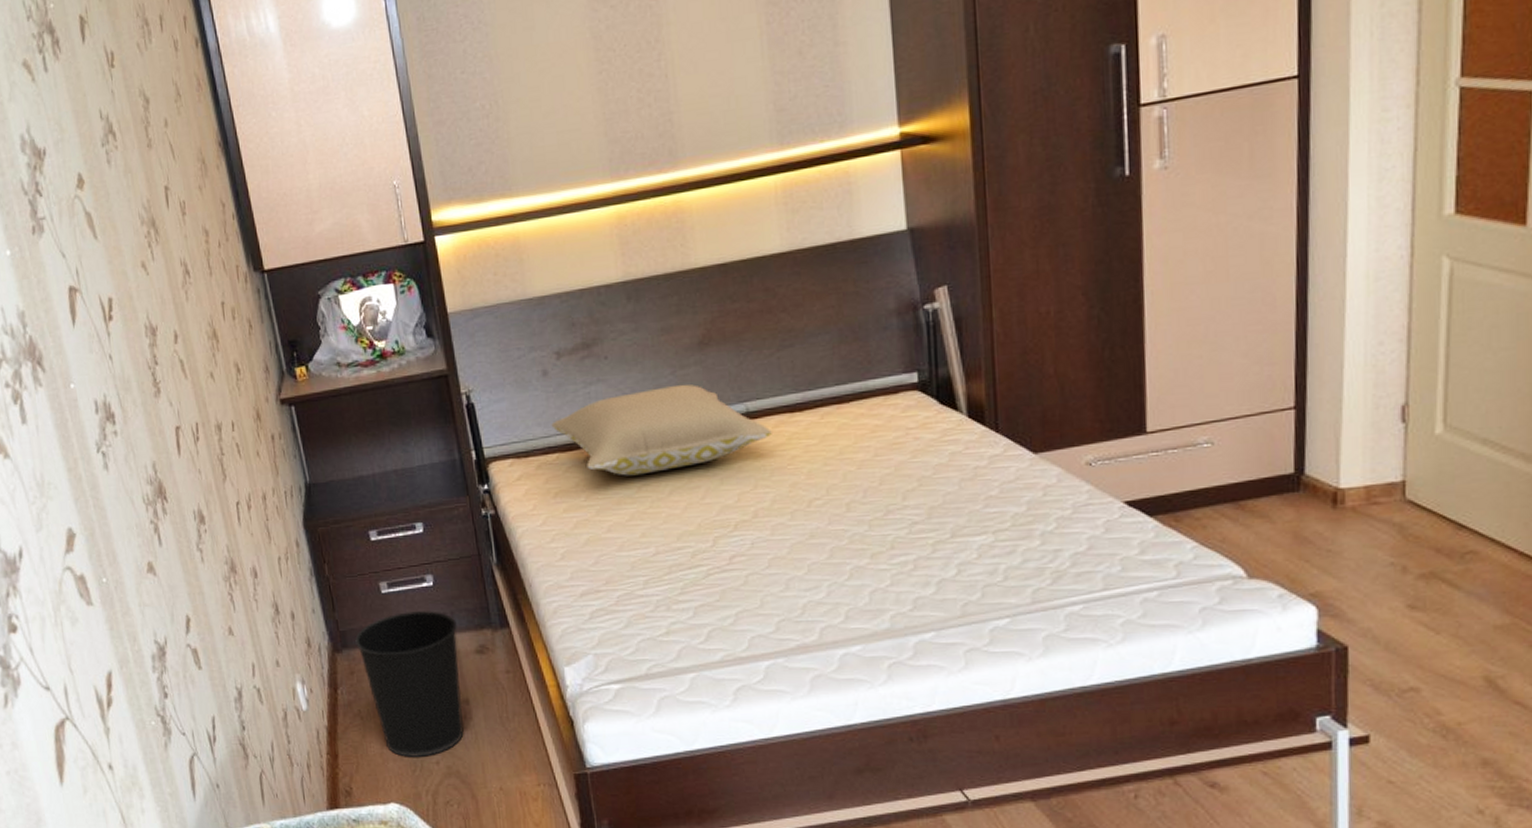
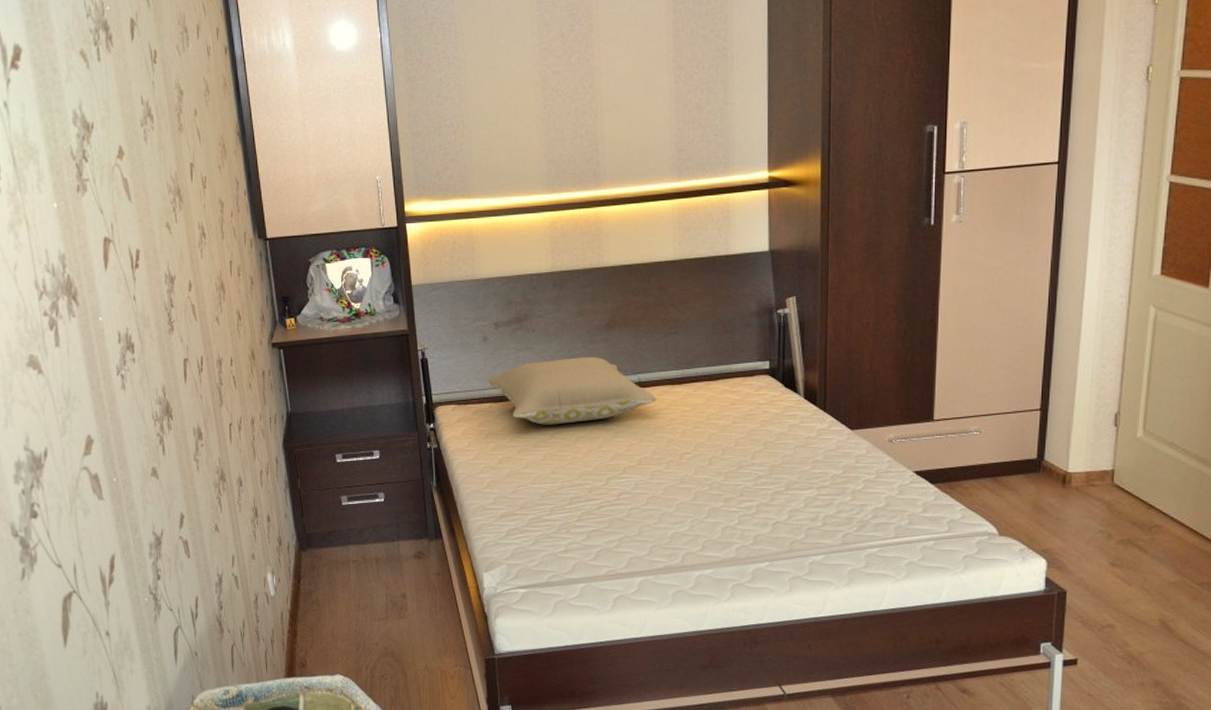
wastebasket: present [355,611,464,758] -> none [318,521,401,639]

